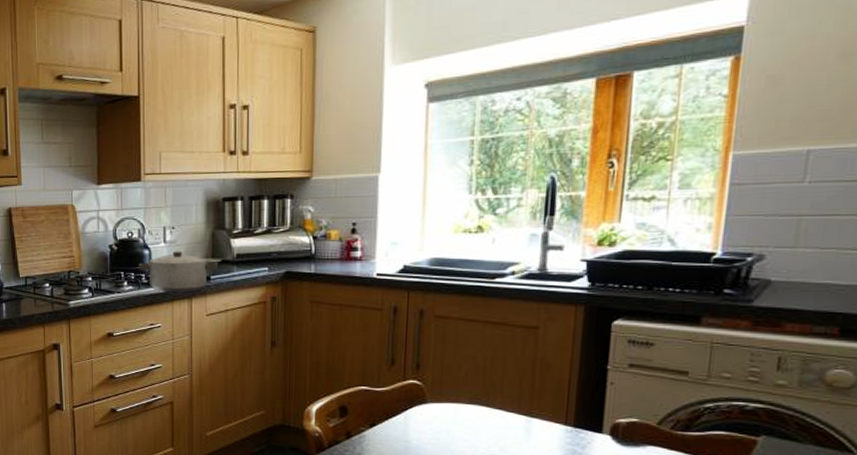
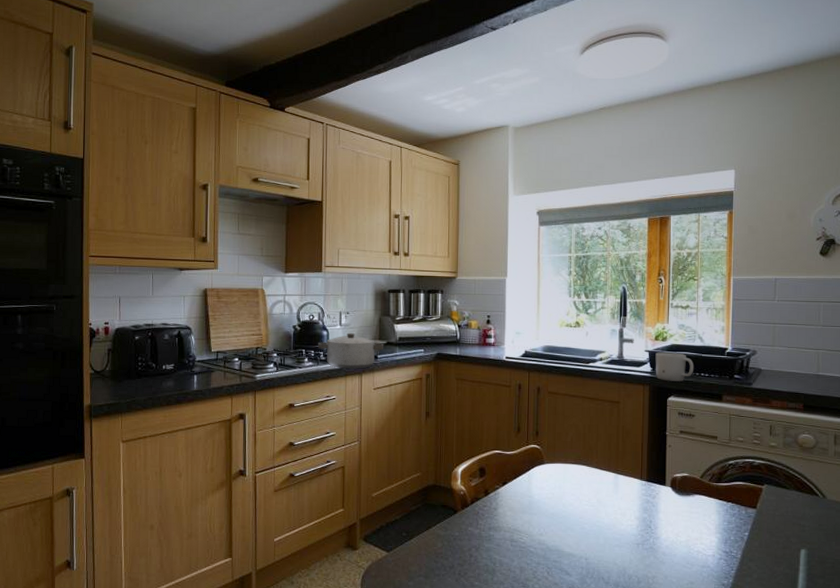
mug: none [595,261,658,299] -> present [655,352,694,381]

